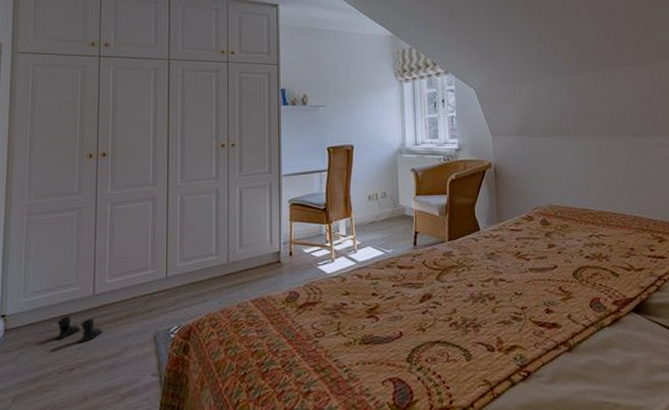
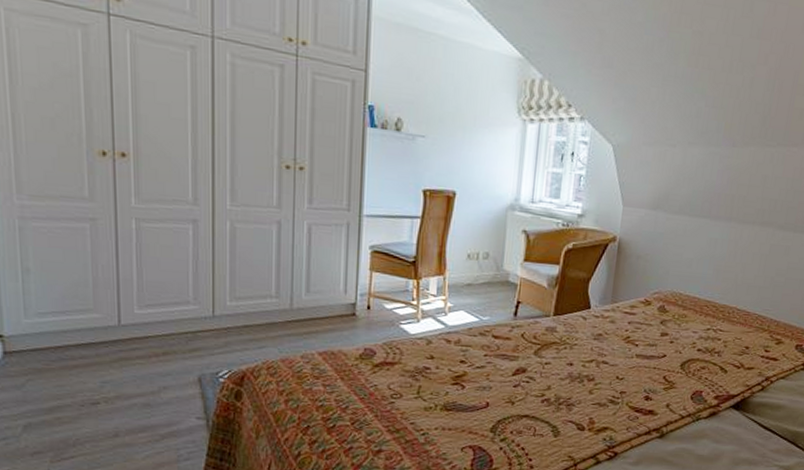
boots: present [55,316,103,343] -> none [72,345,134,377]

